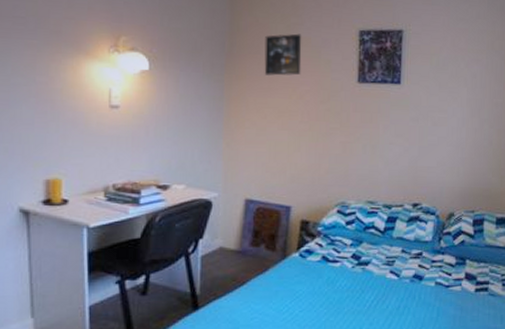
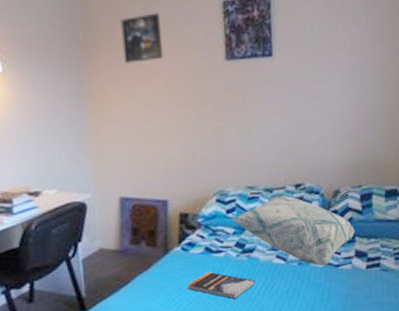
book: none [302,280,368,311] -> present [188,271,255,300]
decorative pillow: none [351,212,466,286] -> present [232,195,355,266]

